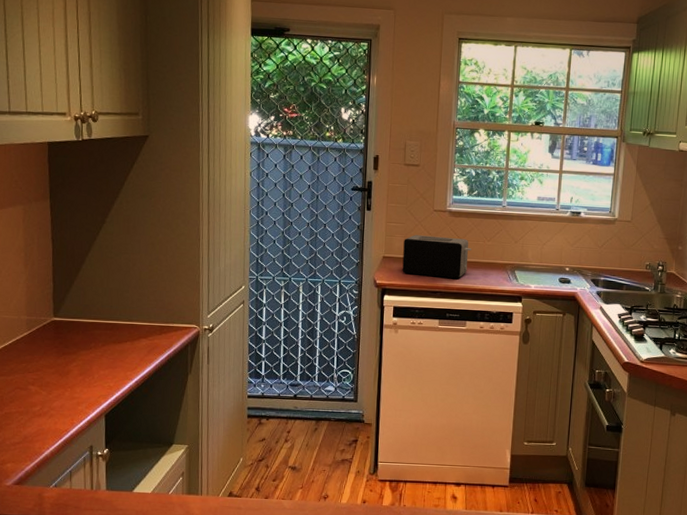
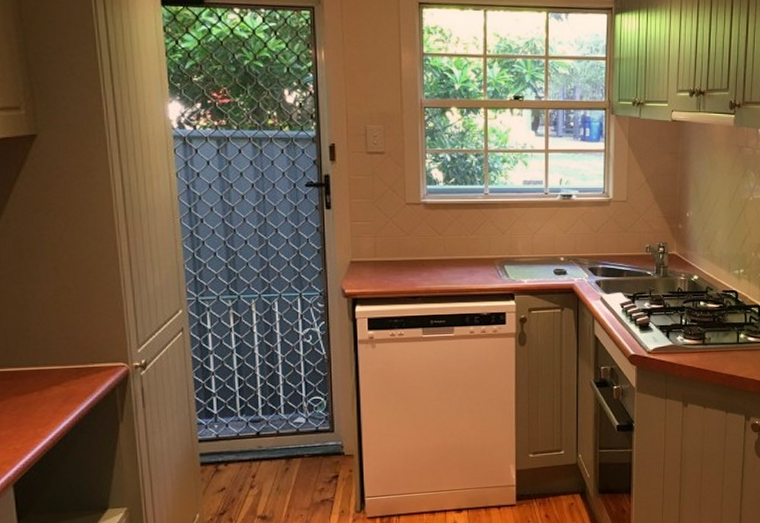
toaster: present [402,235,472,279] -> none [373,233,454,280]

